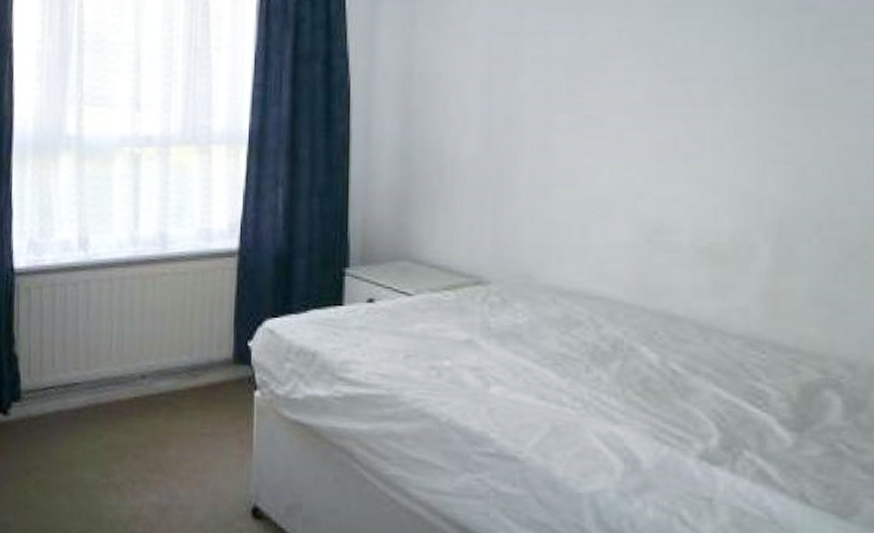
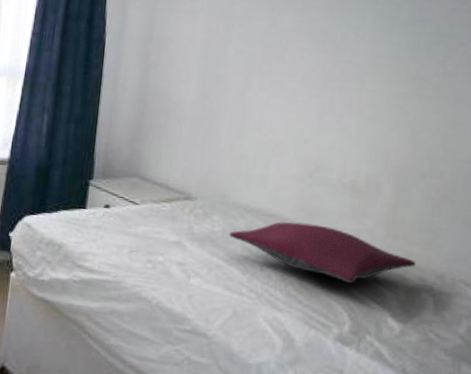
pillow: none [538,305,814,383] -> present [228,222,417,284]

